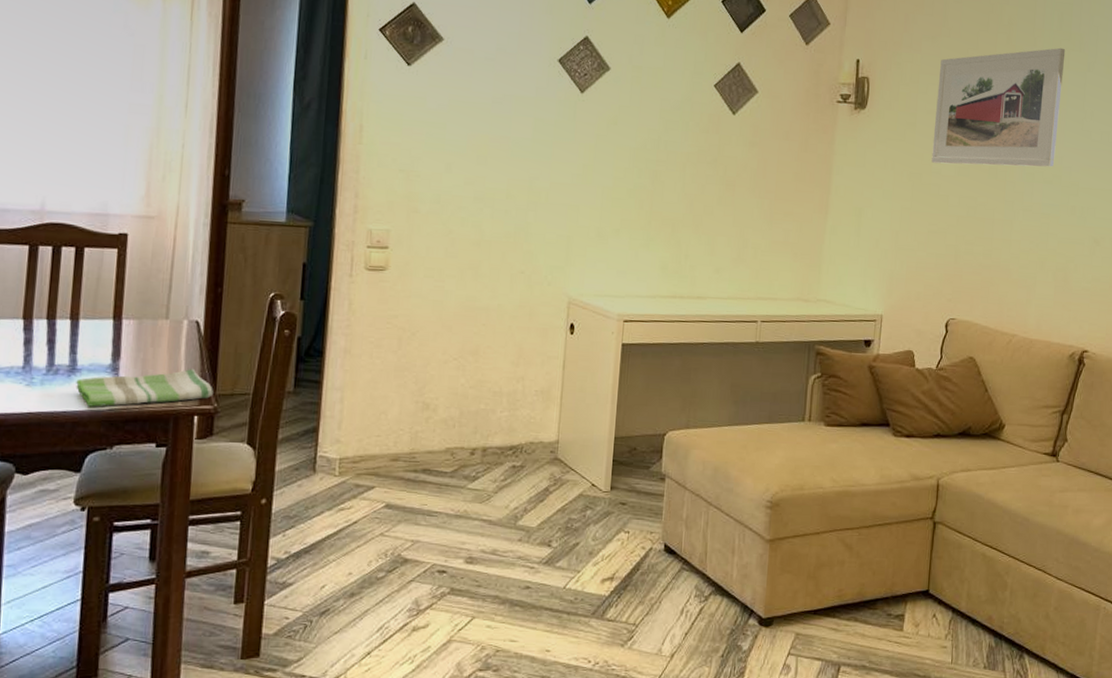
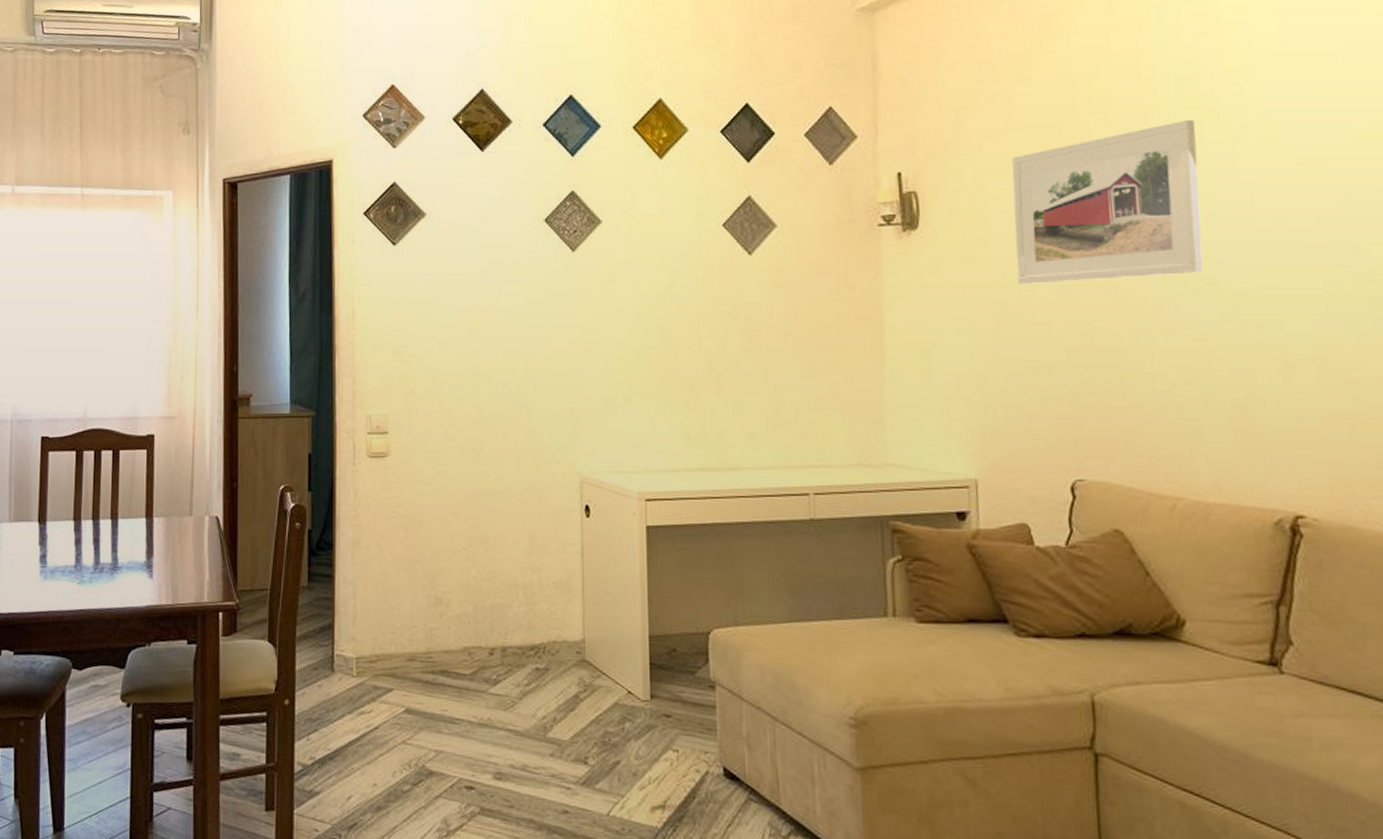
dish towel: present [76,369,213,407] -> none [118,565,235,604]

